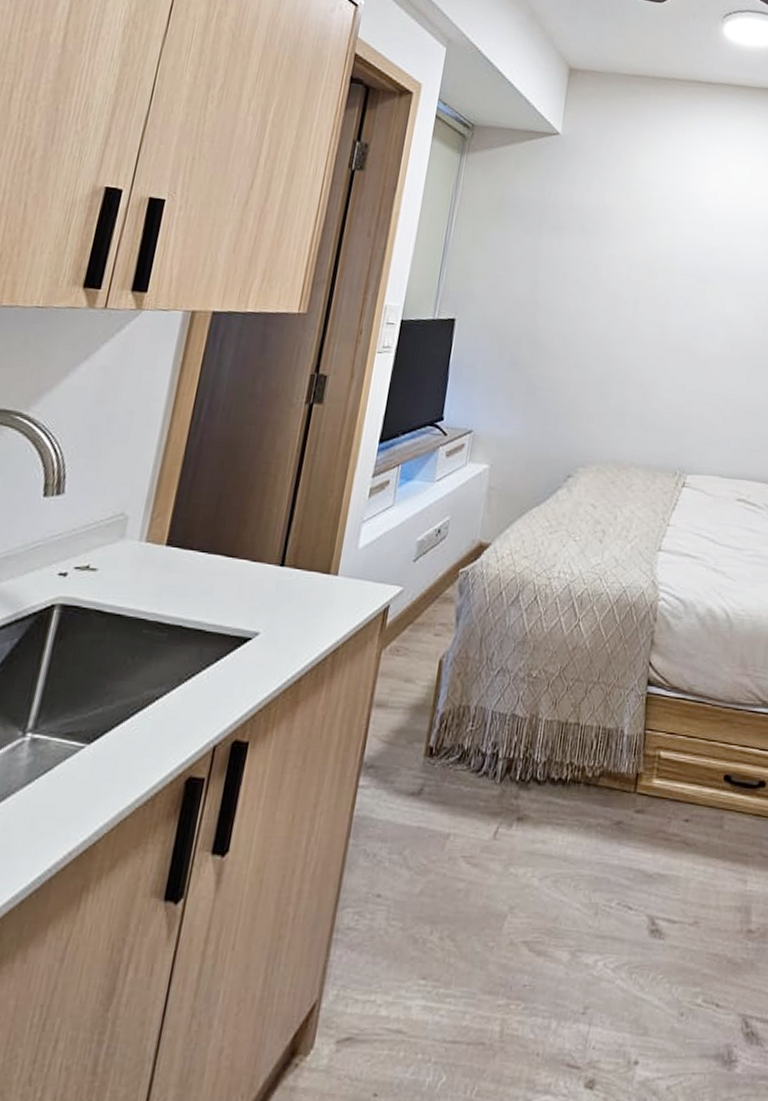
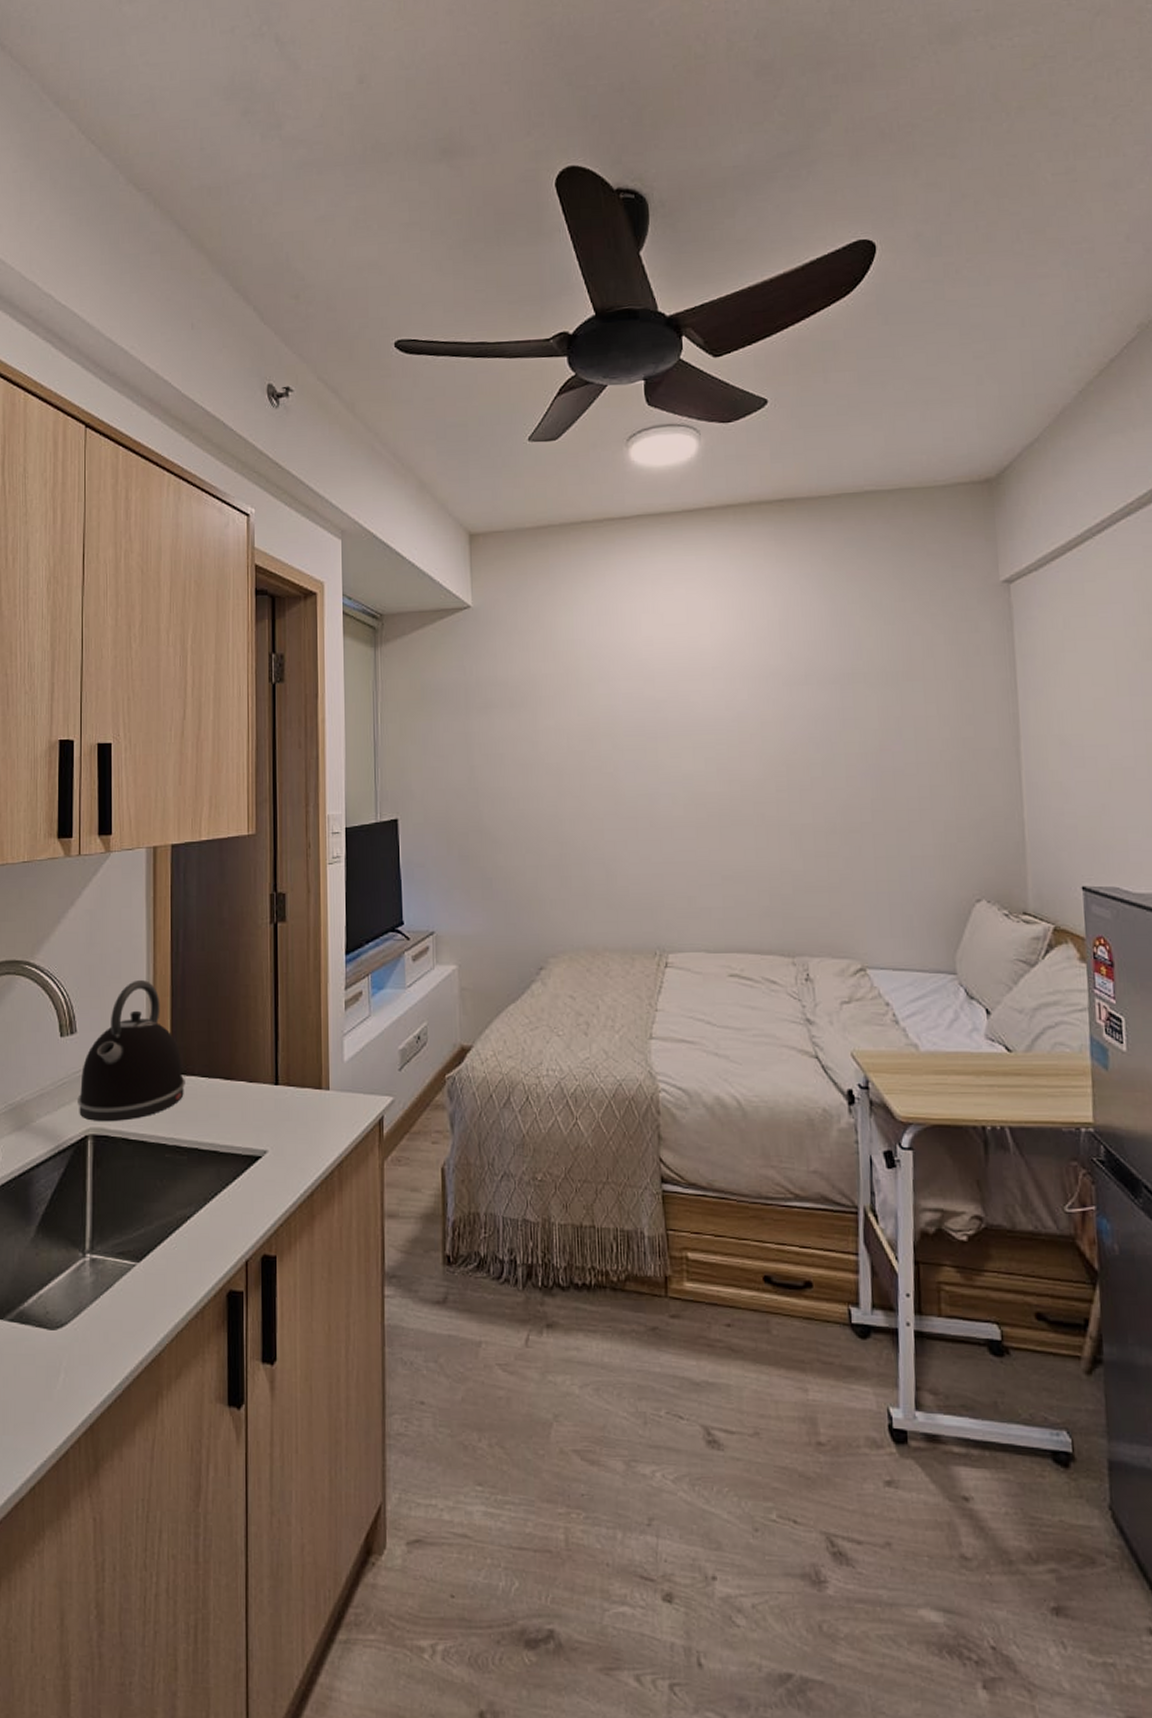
kettle: none [49,444,182,592] -> present [78,979,185,1122]

